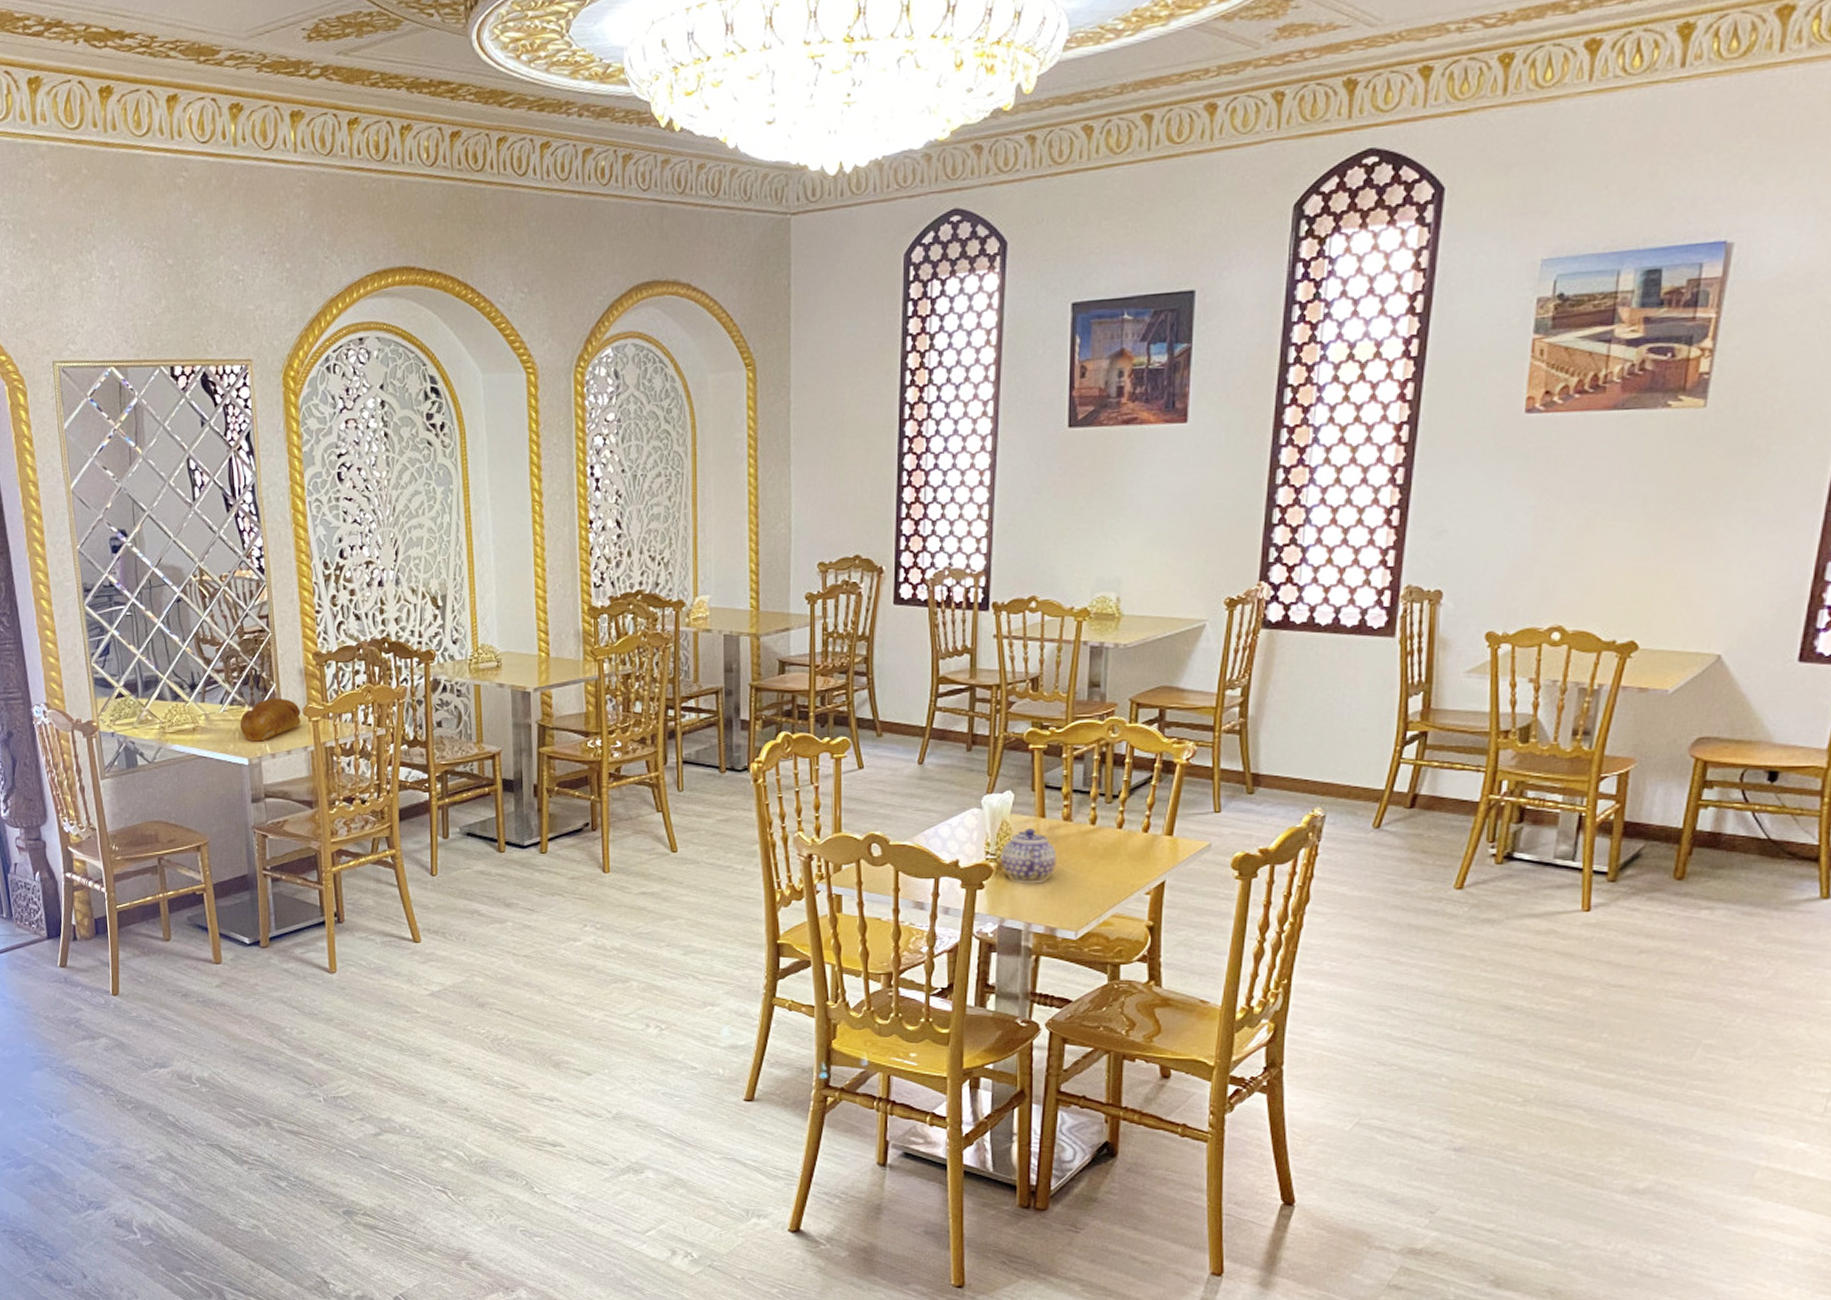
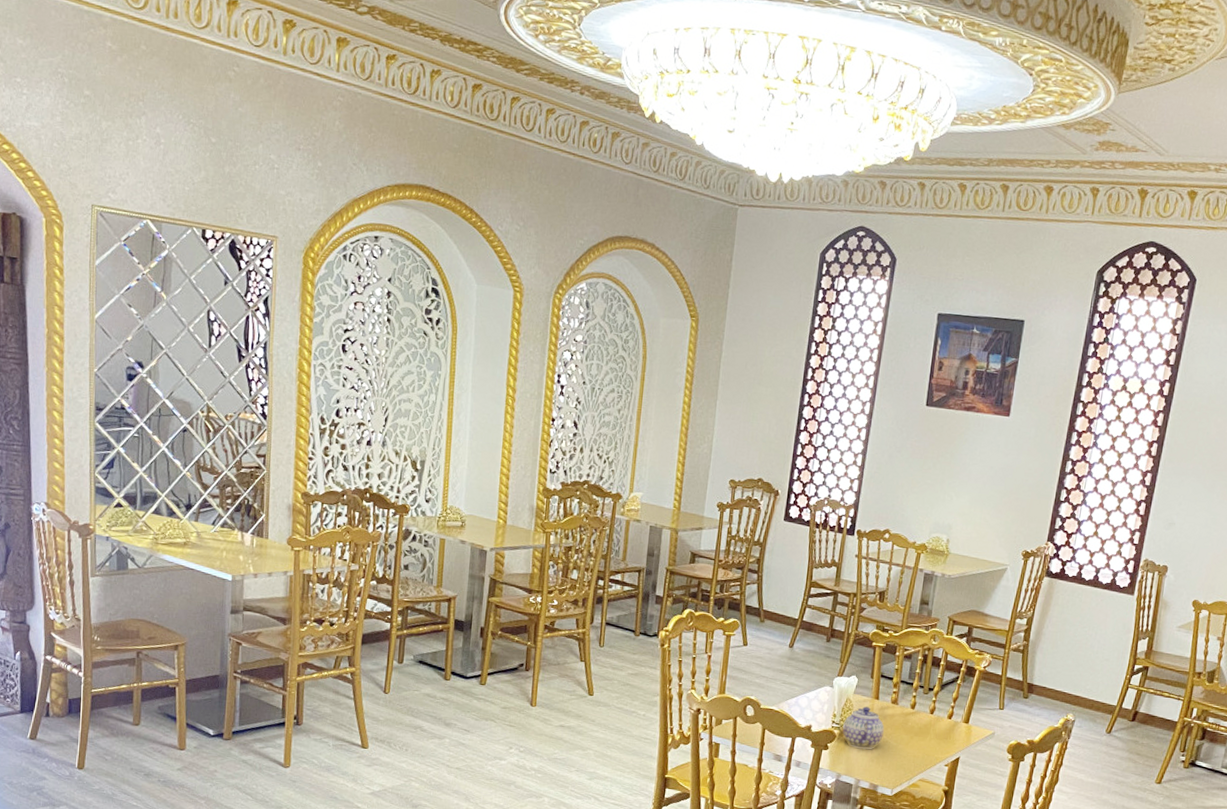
bread: present [239,698,301,742] -> none [227,526,285,562]

